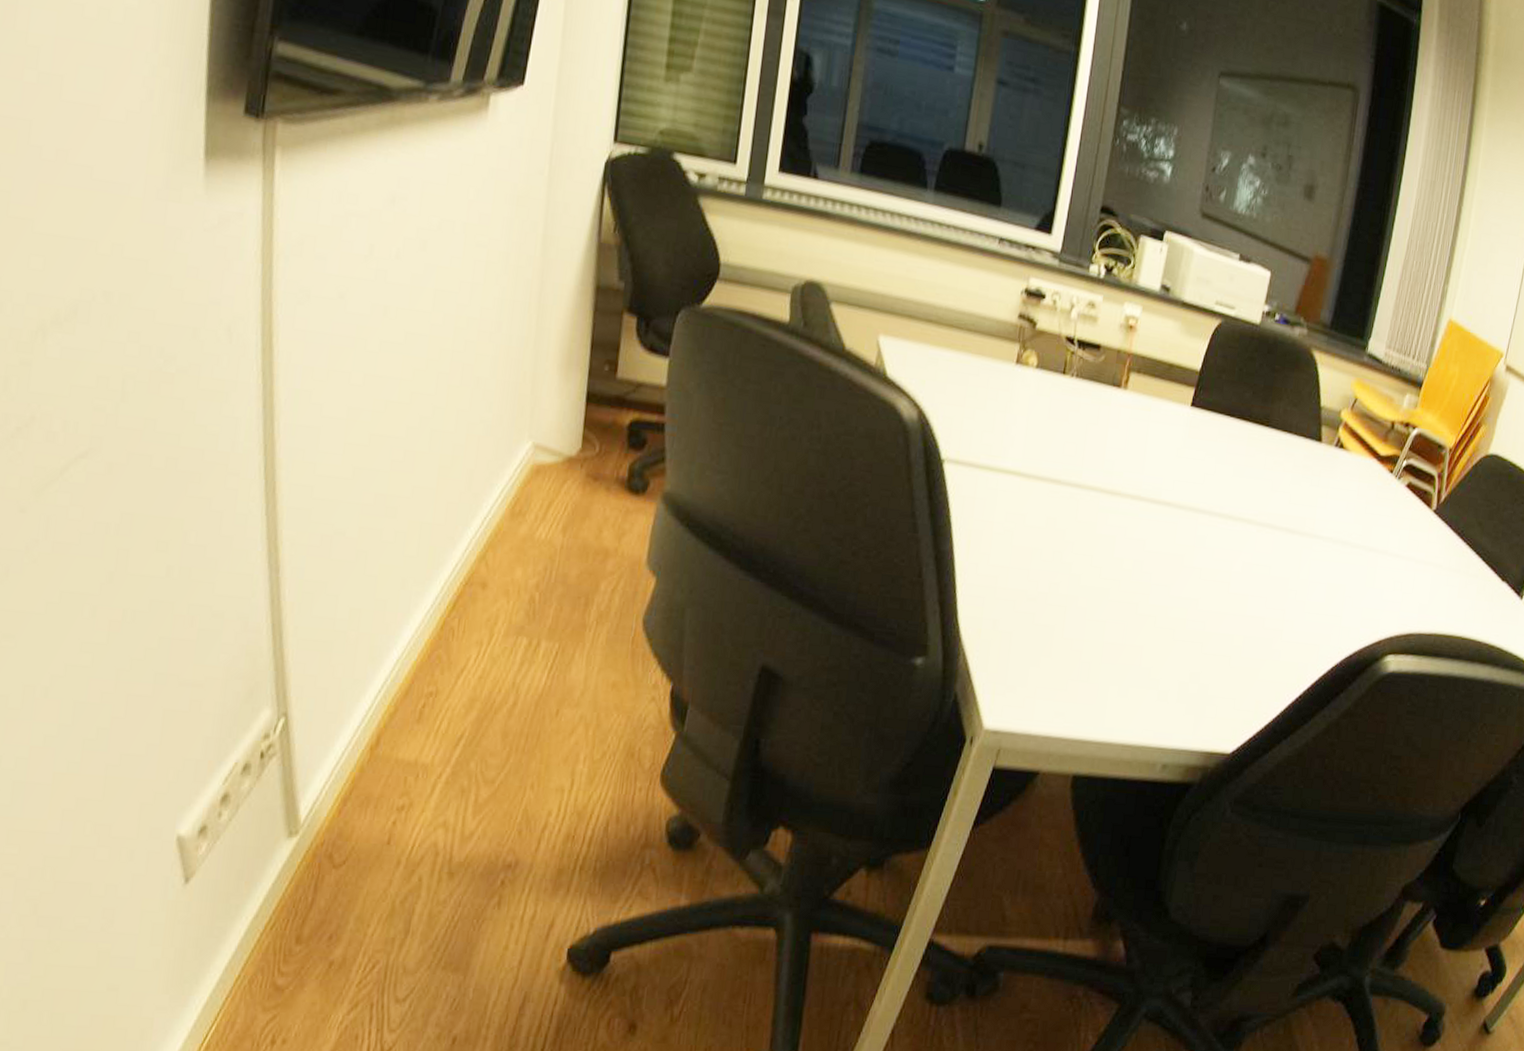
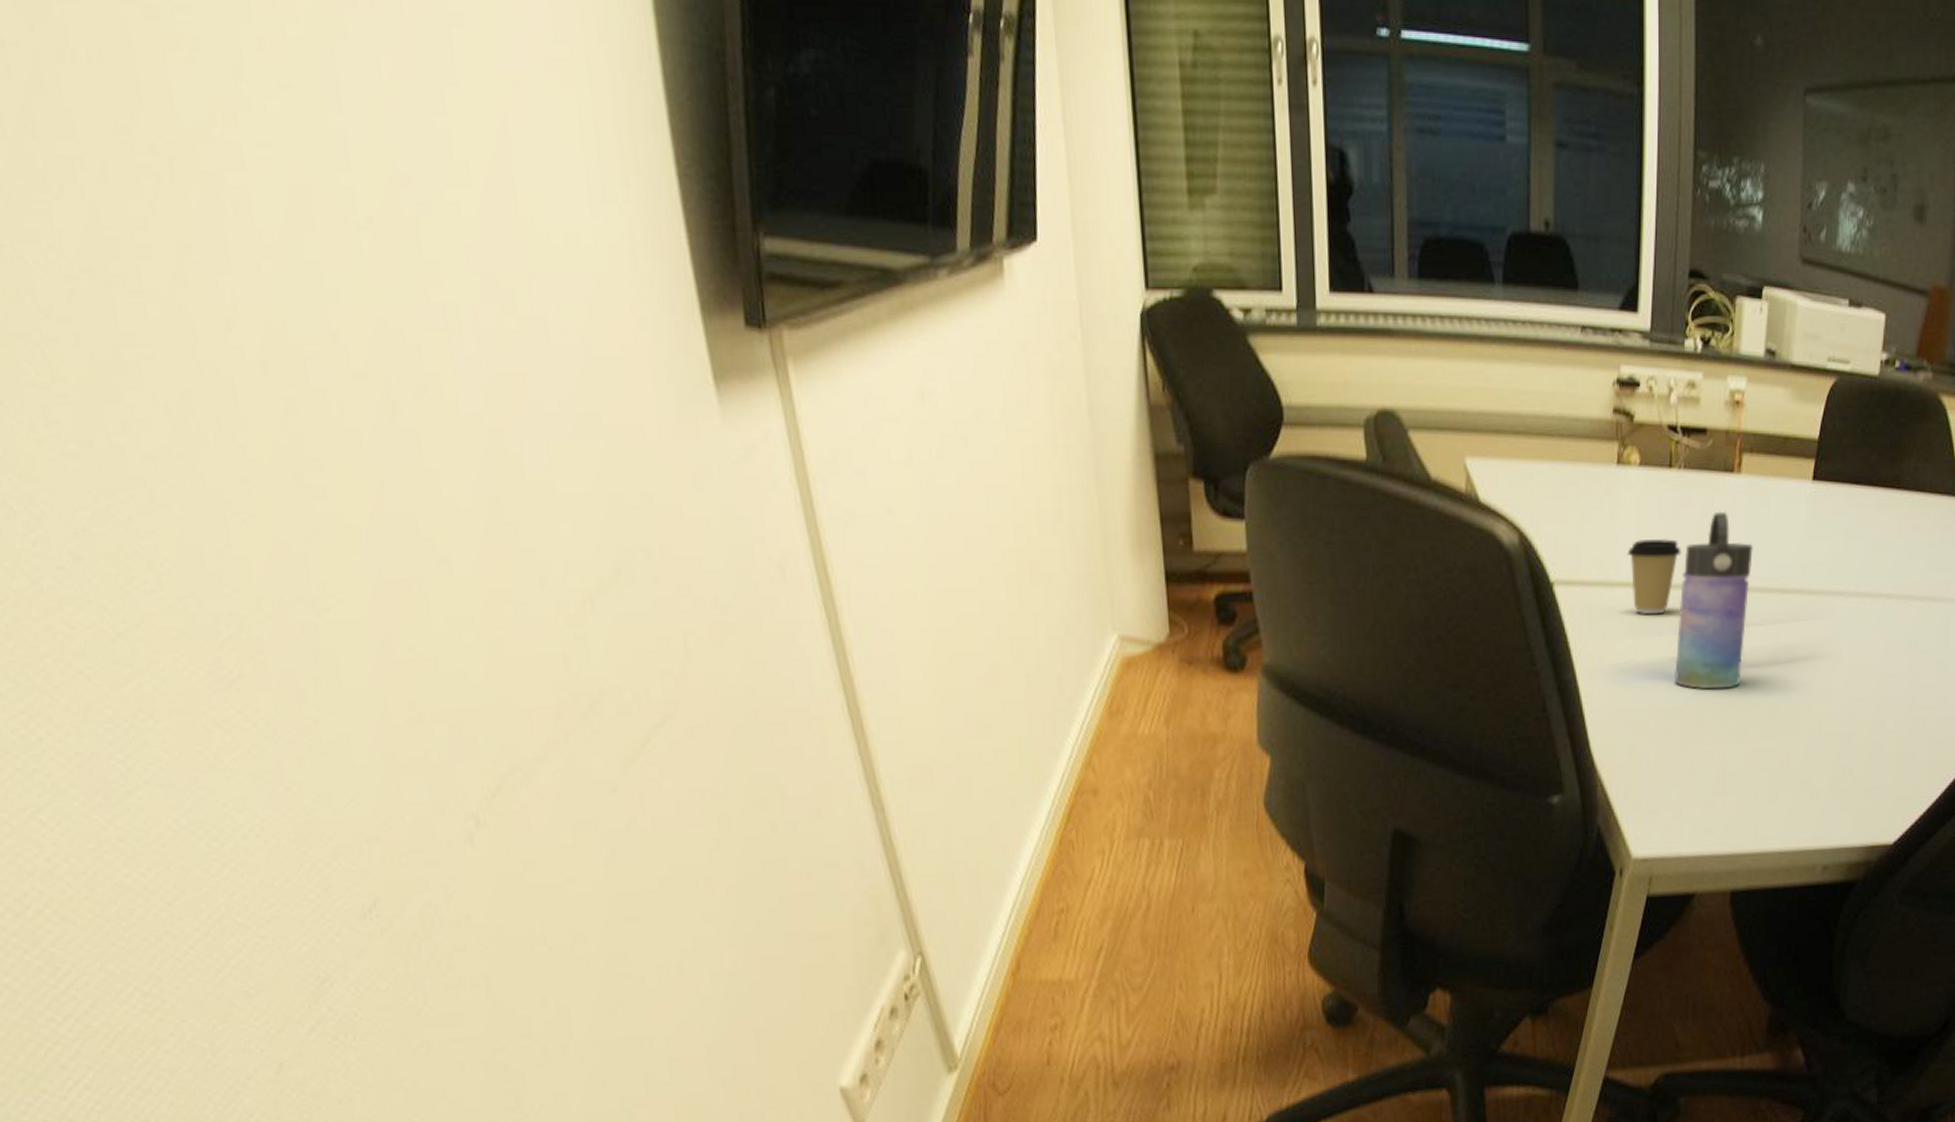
coffee cup: none [1015,434,1065,505] -> present [1627,539,1681,615]
water bottle: none [1044,420,1130,583] -> present [1675,511,1753,690]

